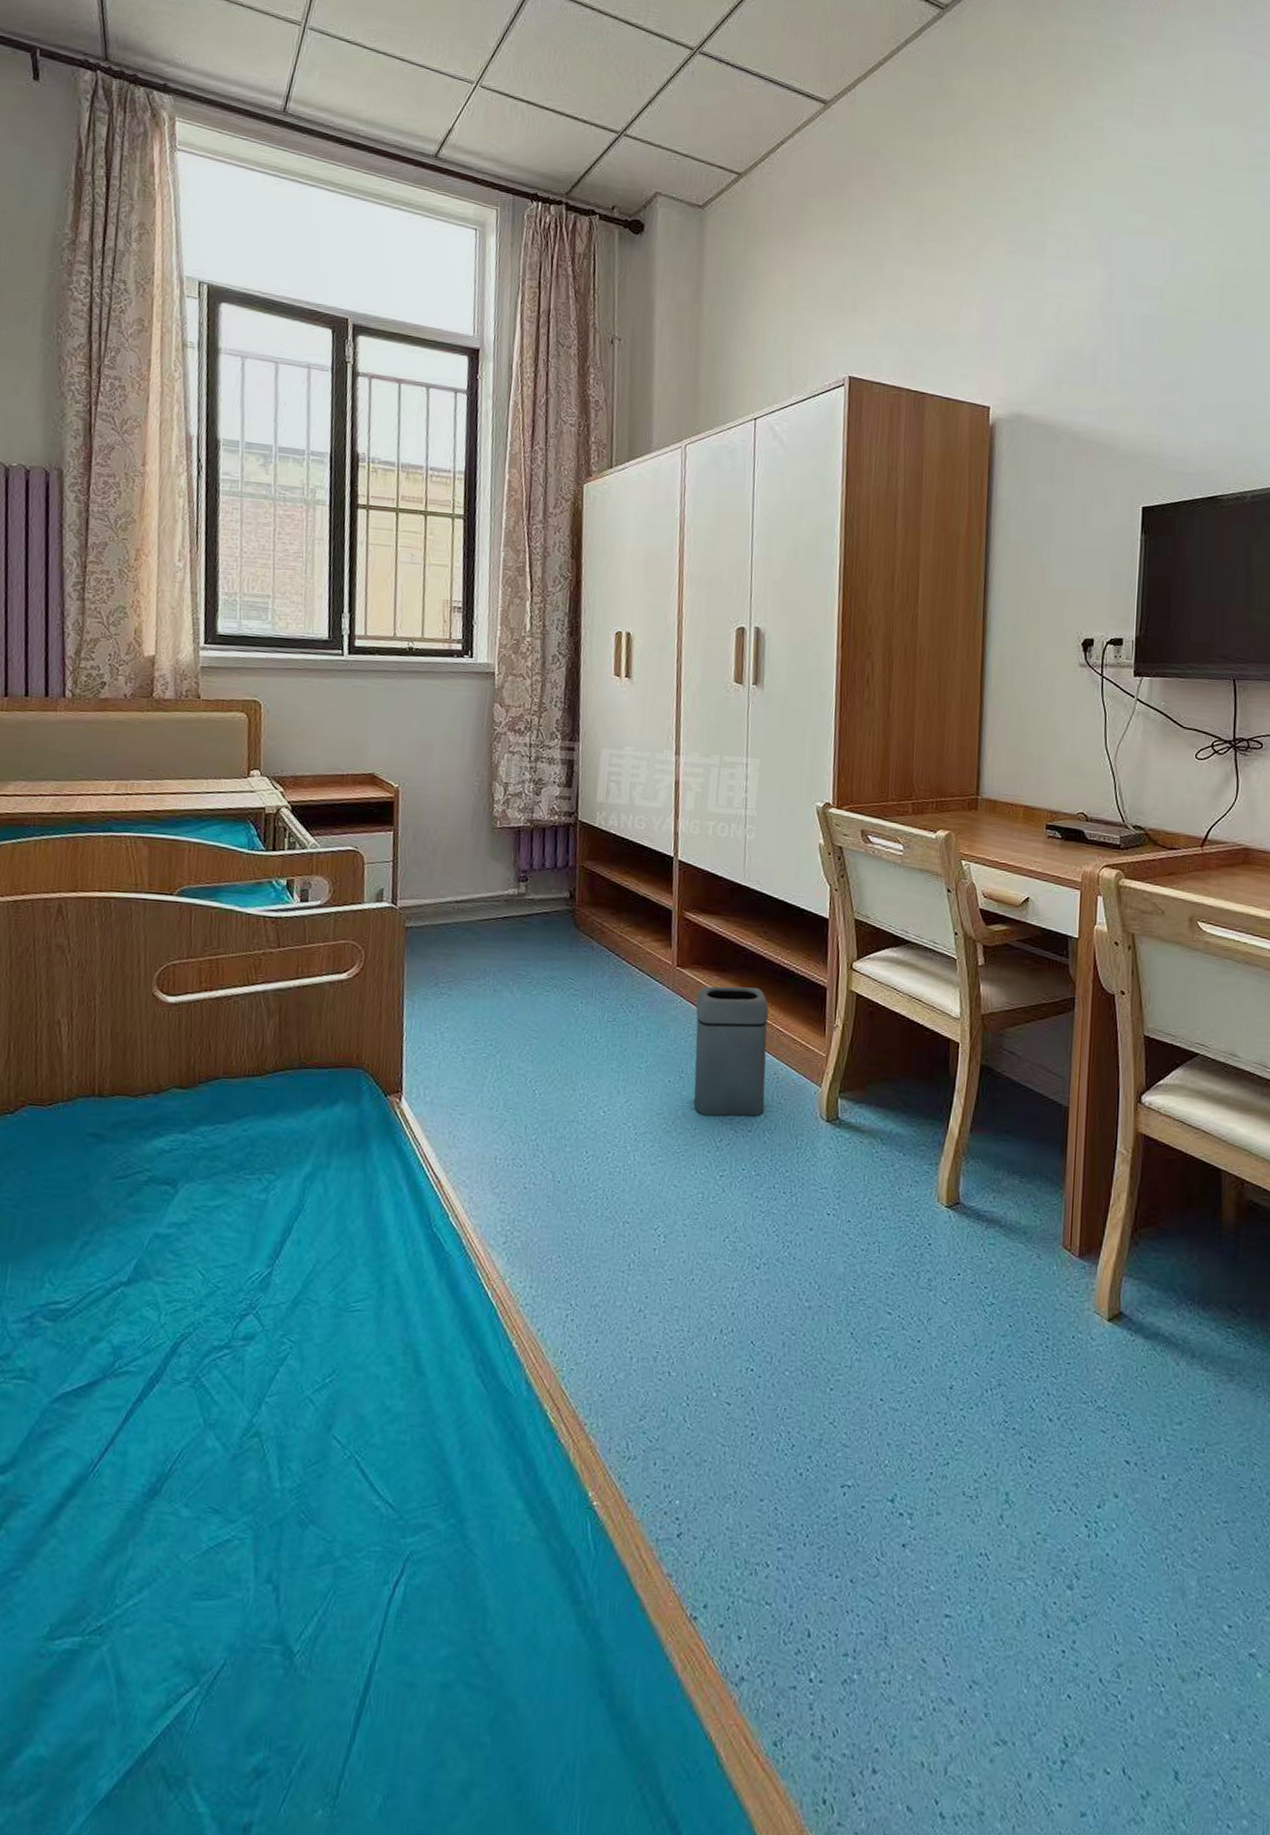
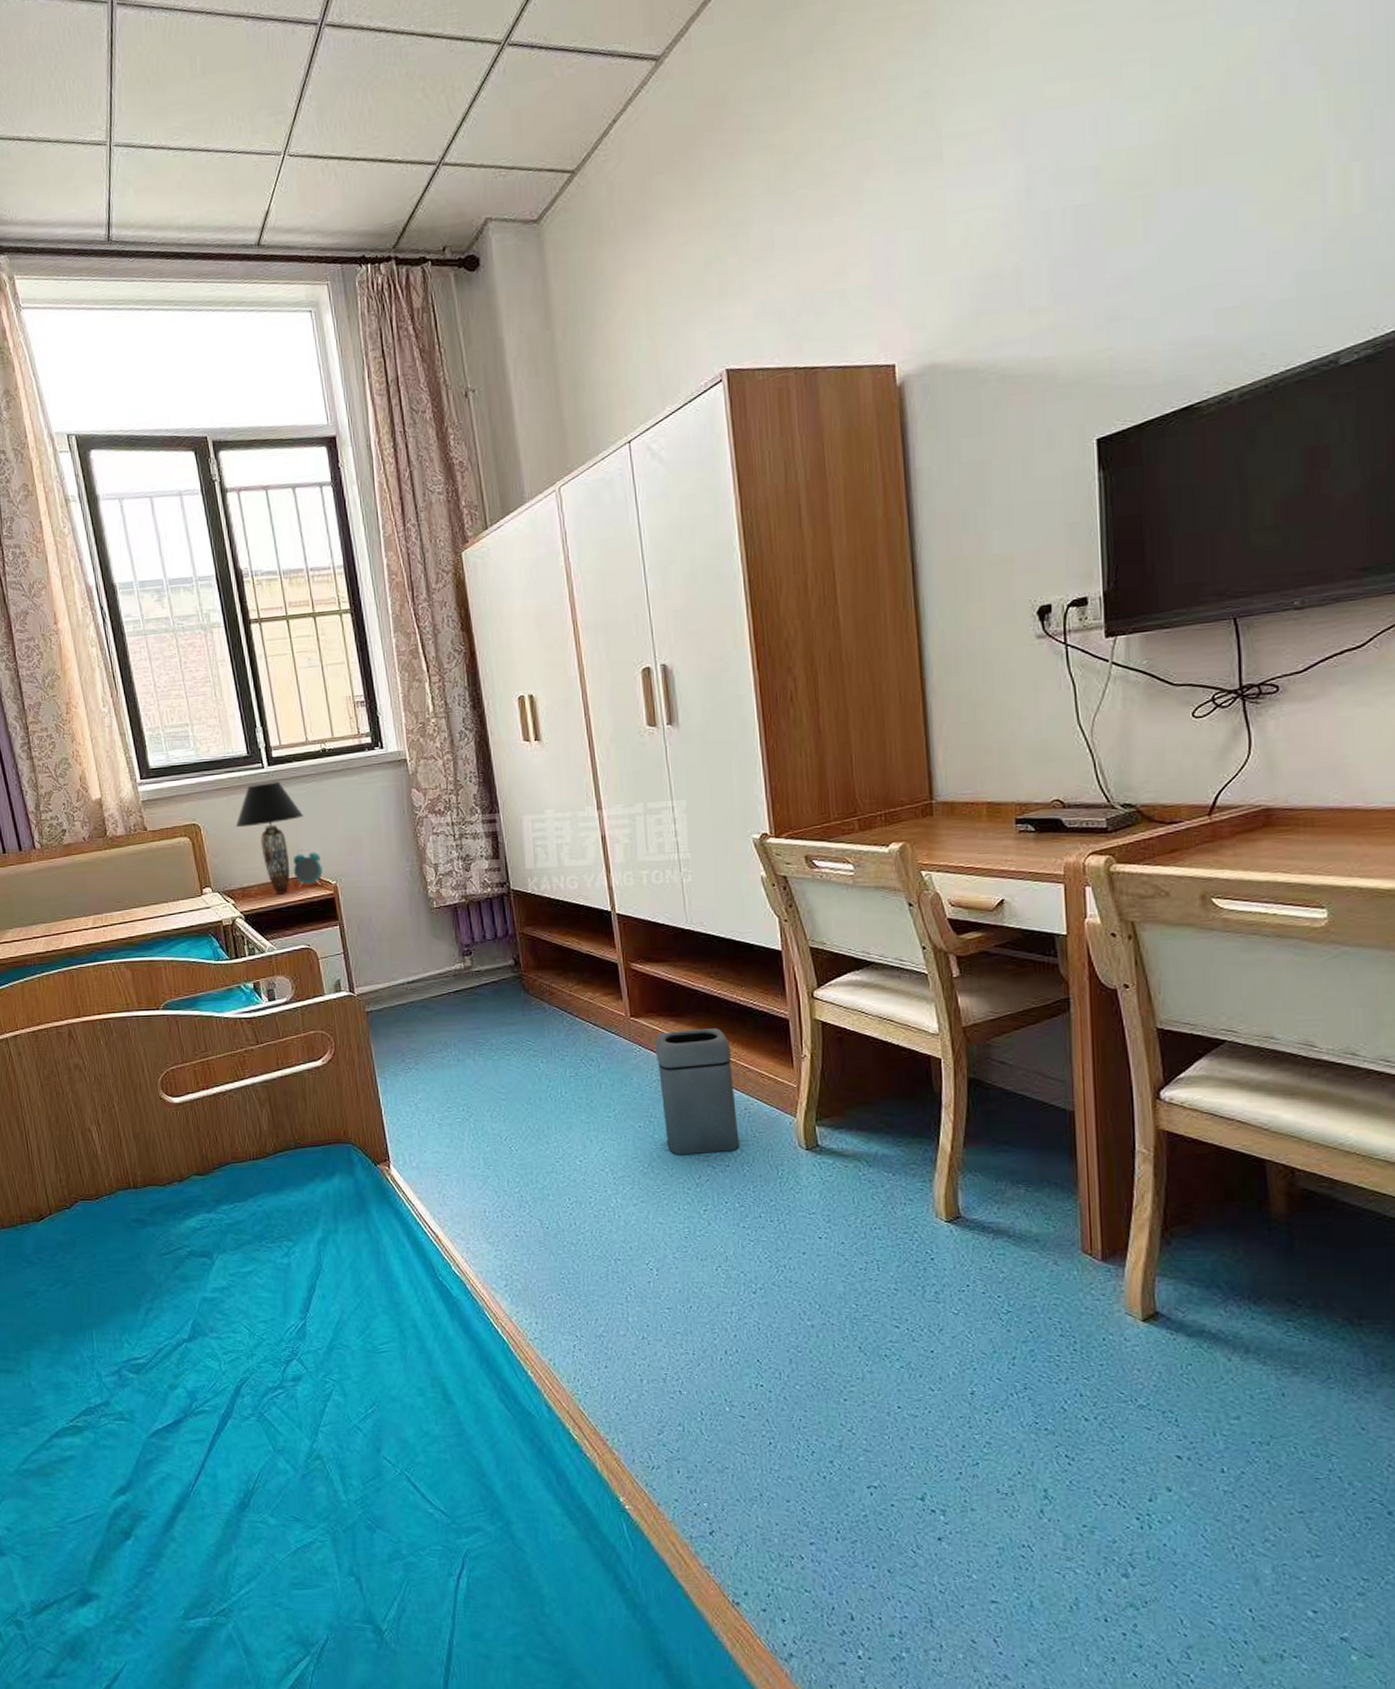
table lamp: none [301,671,376,790] -> present [236,782,303,895]
alarm clock: none [354,745,387,786] -> present [293,848,323,888]

